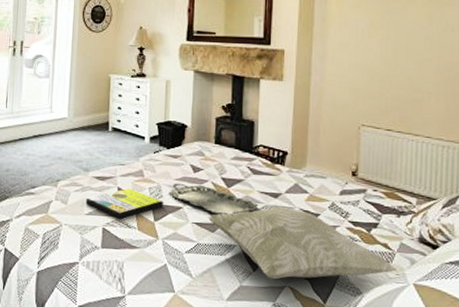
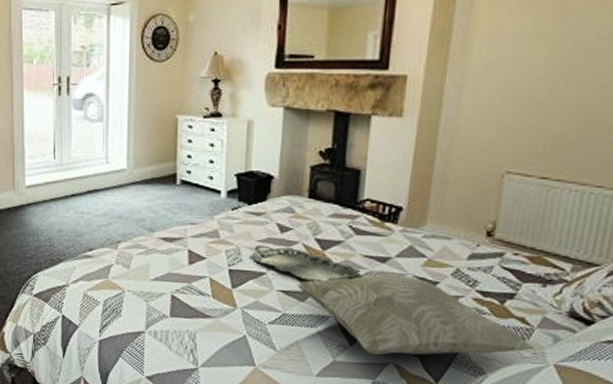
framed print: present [86,188,163,220] -> none [151,251,243,287]

